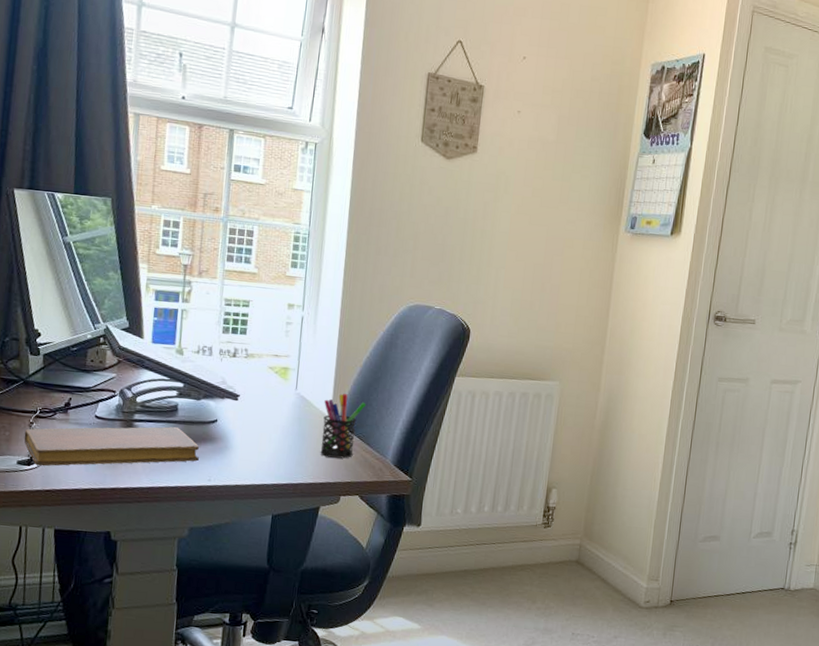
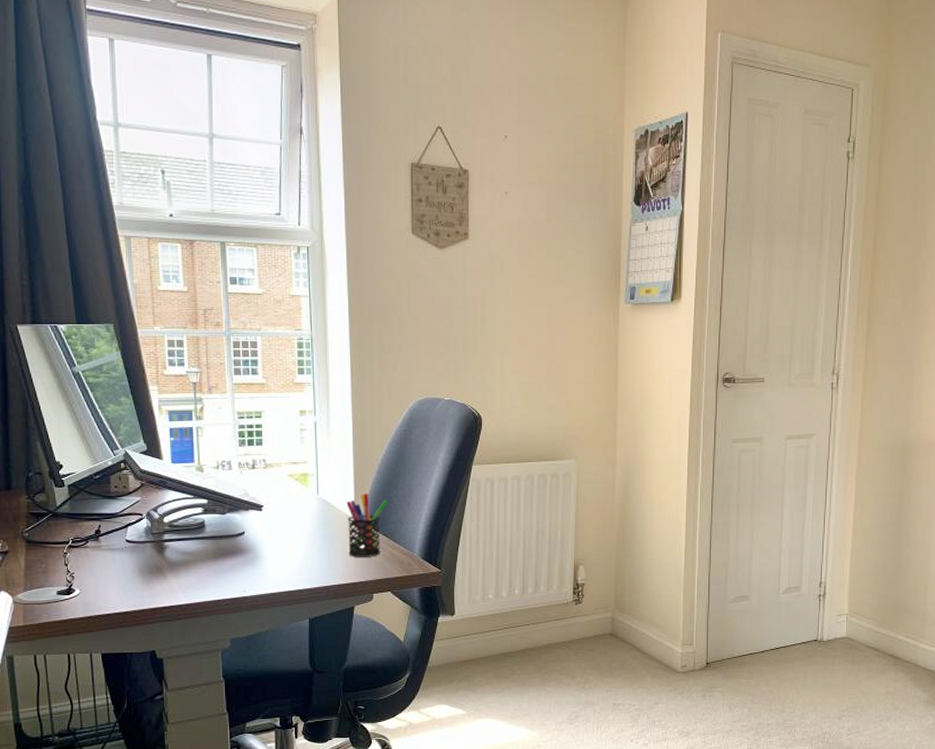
notebook: present [24,426,199,467] -> none [60,543,231,594]

